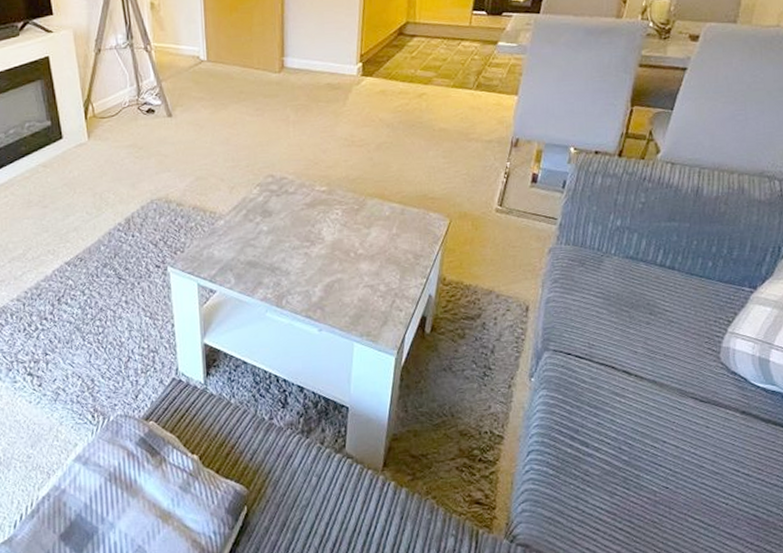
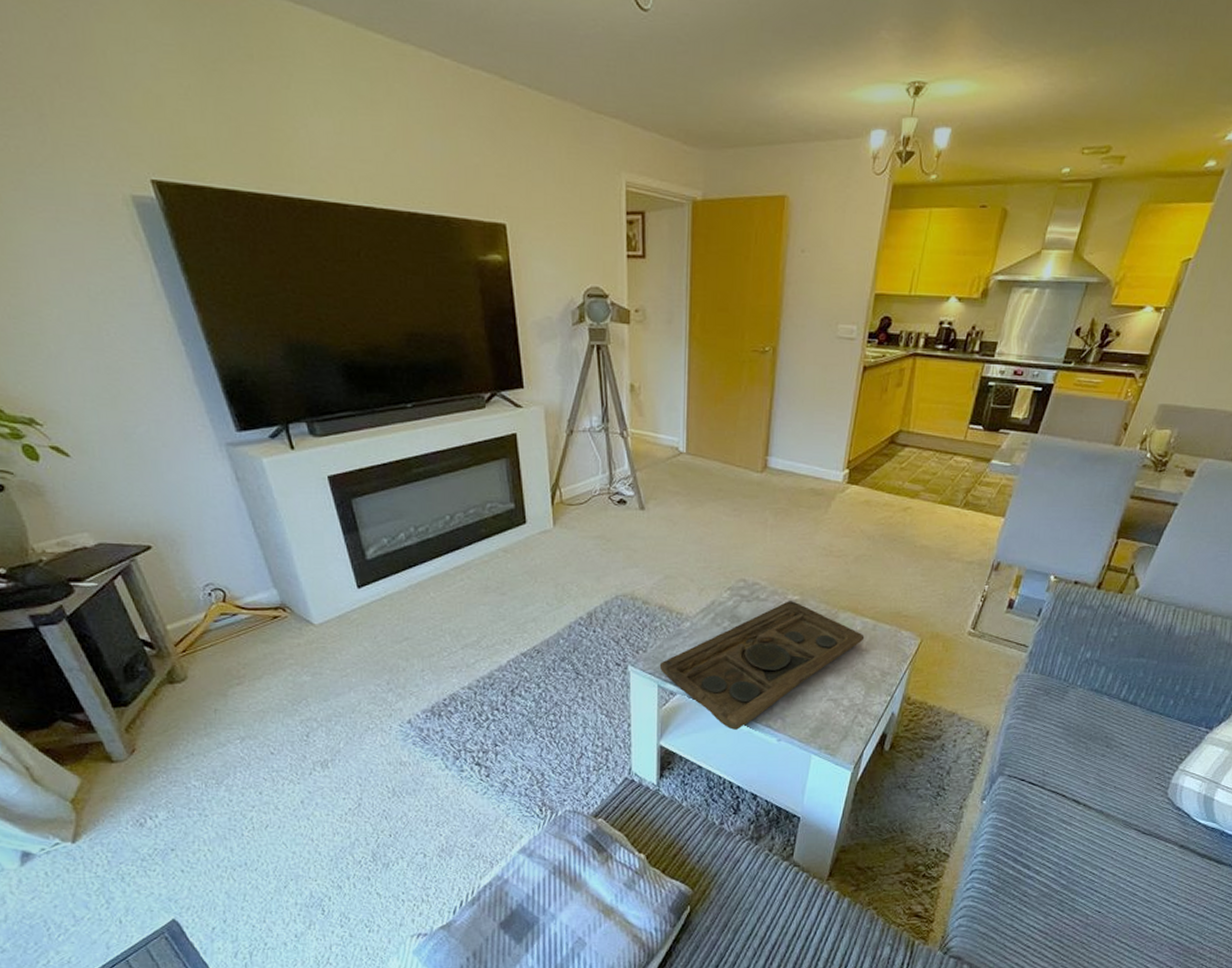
decorative tray: none [197,192,394,323] -> present [659,601,865,730]

